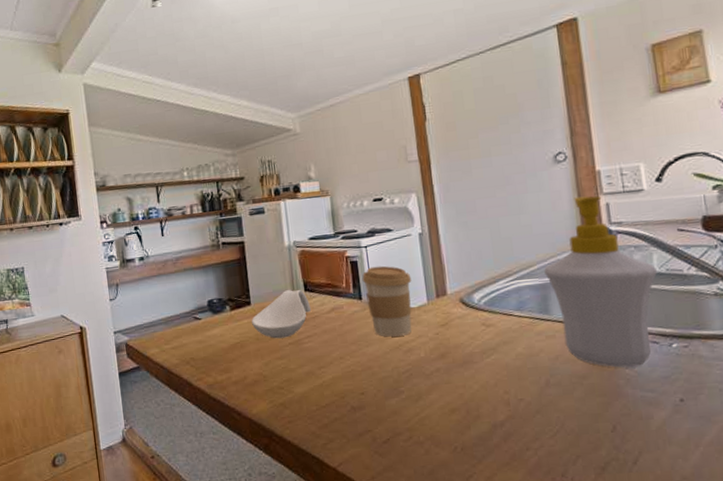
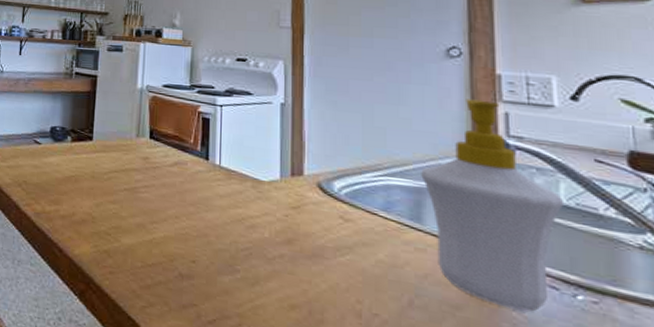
spoon rest: present [252,289,312,339] -> none [90,133,154,183]
coffee cup: present [362,265,412,337] -> none [212,128,266,209]

